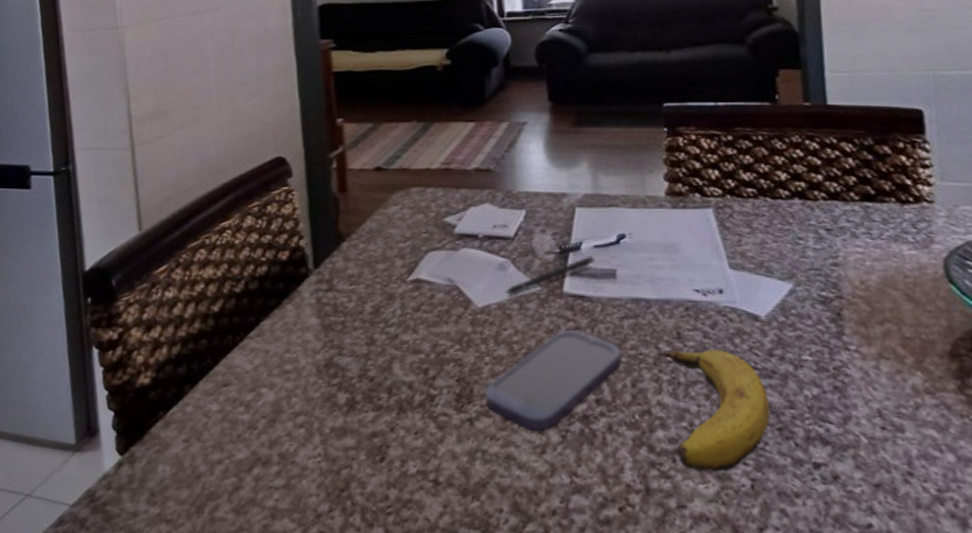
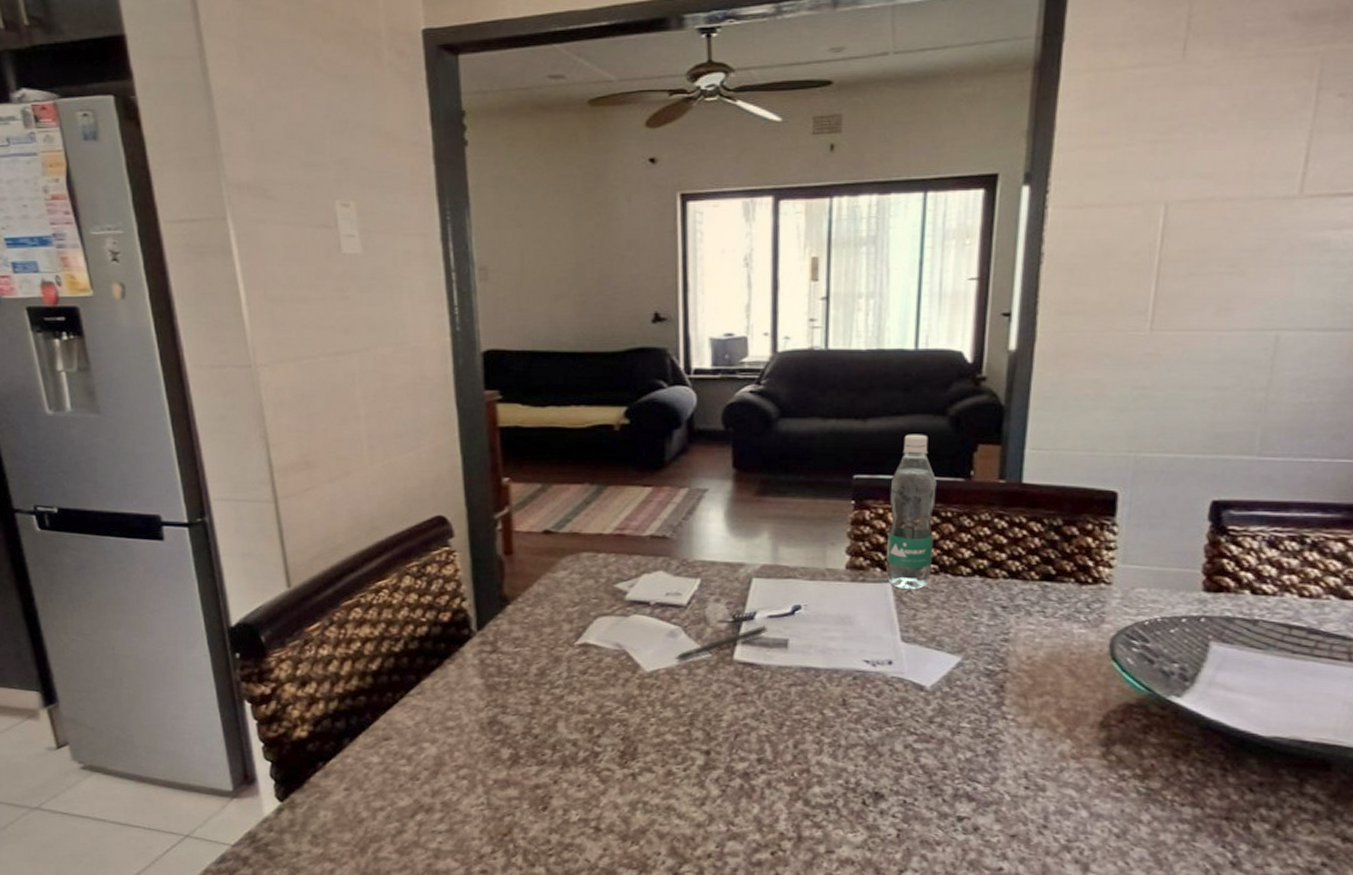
mobile phone: present [484,329,621,432] -> none [648,694,785,787]
banana: present [657,349,770,473] -> none [821,715,924,823]
bottle: none [699,62,750,214] -> present [886,434,937,589]

